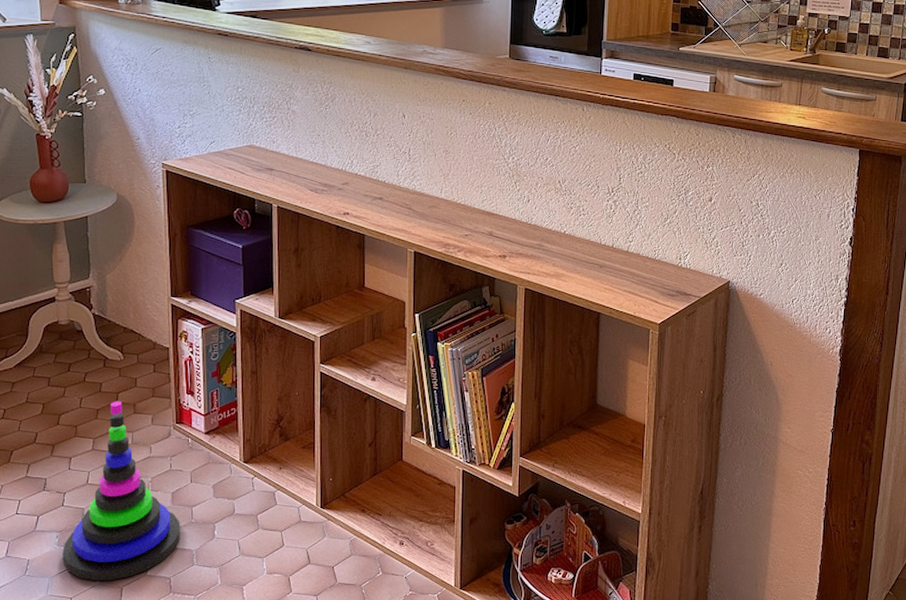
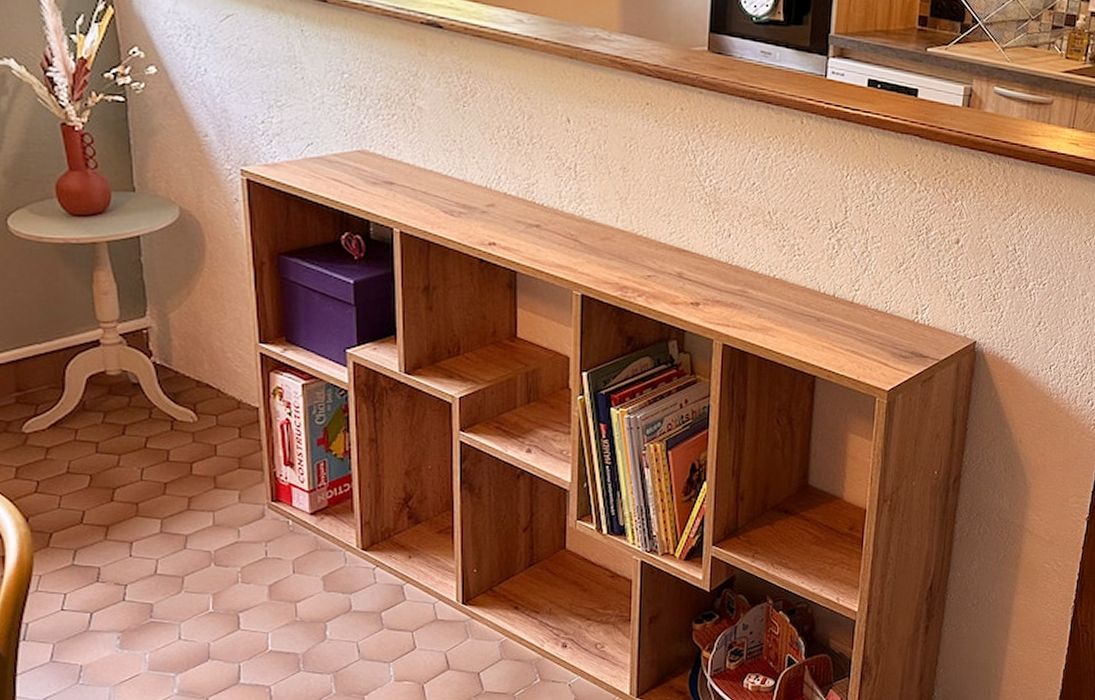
stacking toy: present [62,401,180,581] -> none [126,473,281,691]

